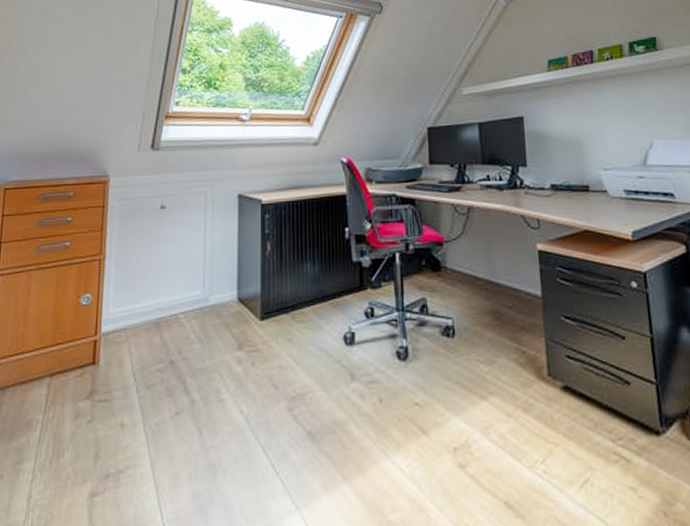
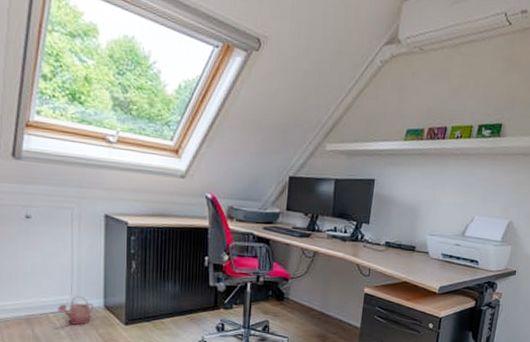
watering can: none [188,288,227,325] -> present [57,295,94,325]

